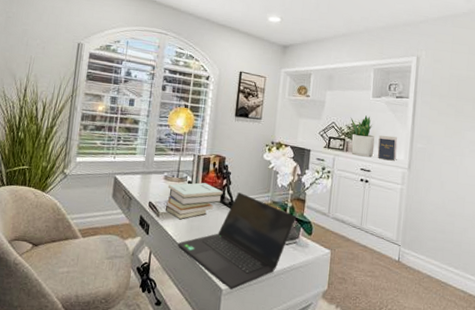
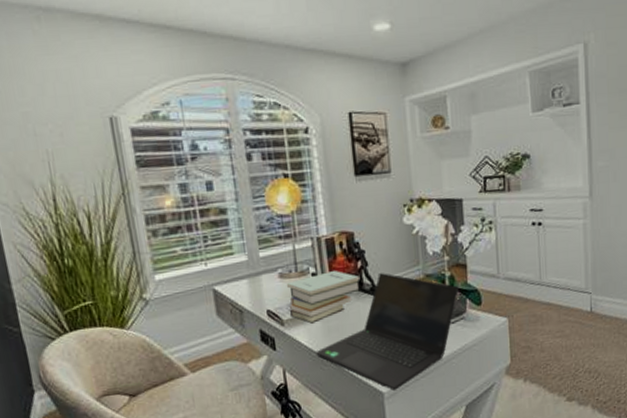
planter: present [350,115,375,157] -> none [507,138,544,195]
books: present [377,135,398,161] -> none [547,158,573,193]

